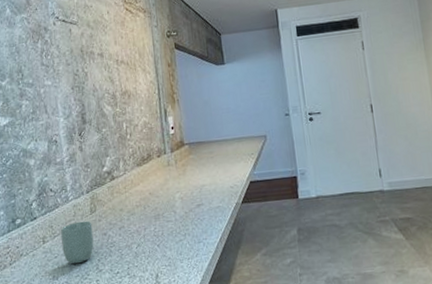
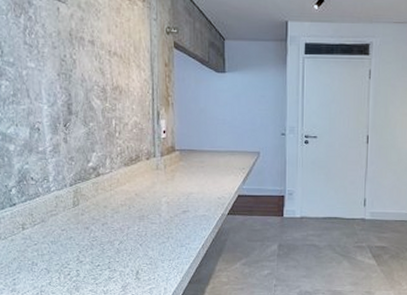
cup: present [61,220,94,264] -> none [41,213,75,253]

